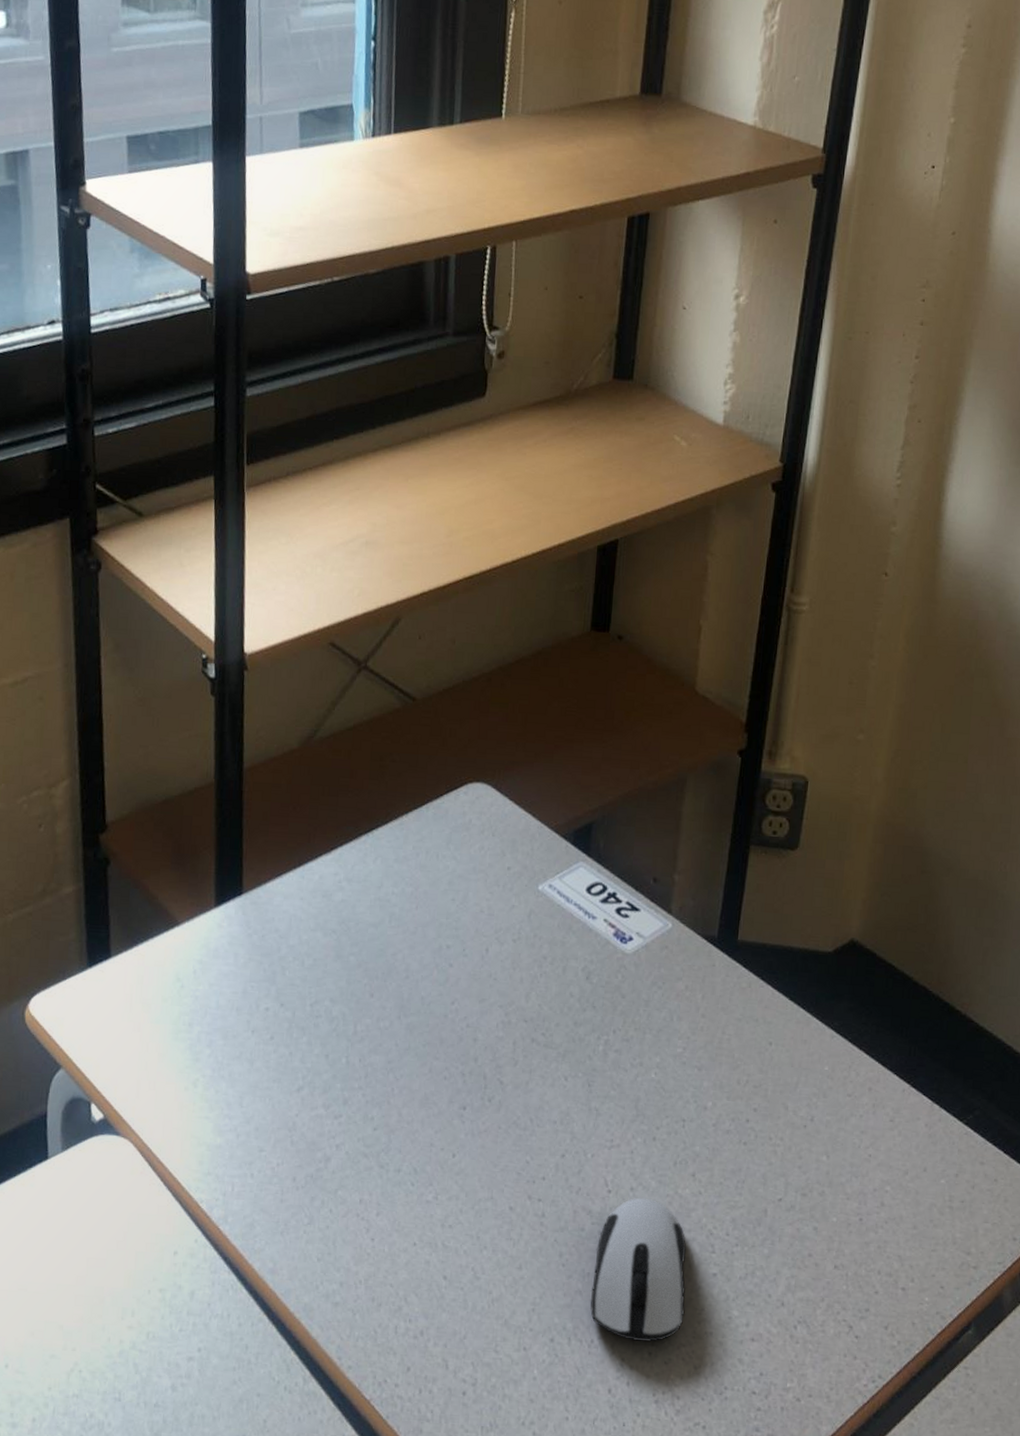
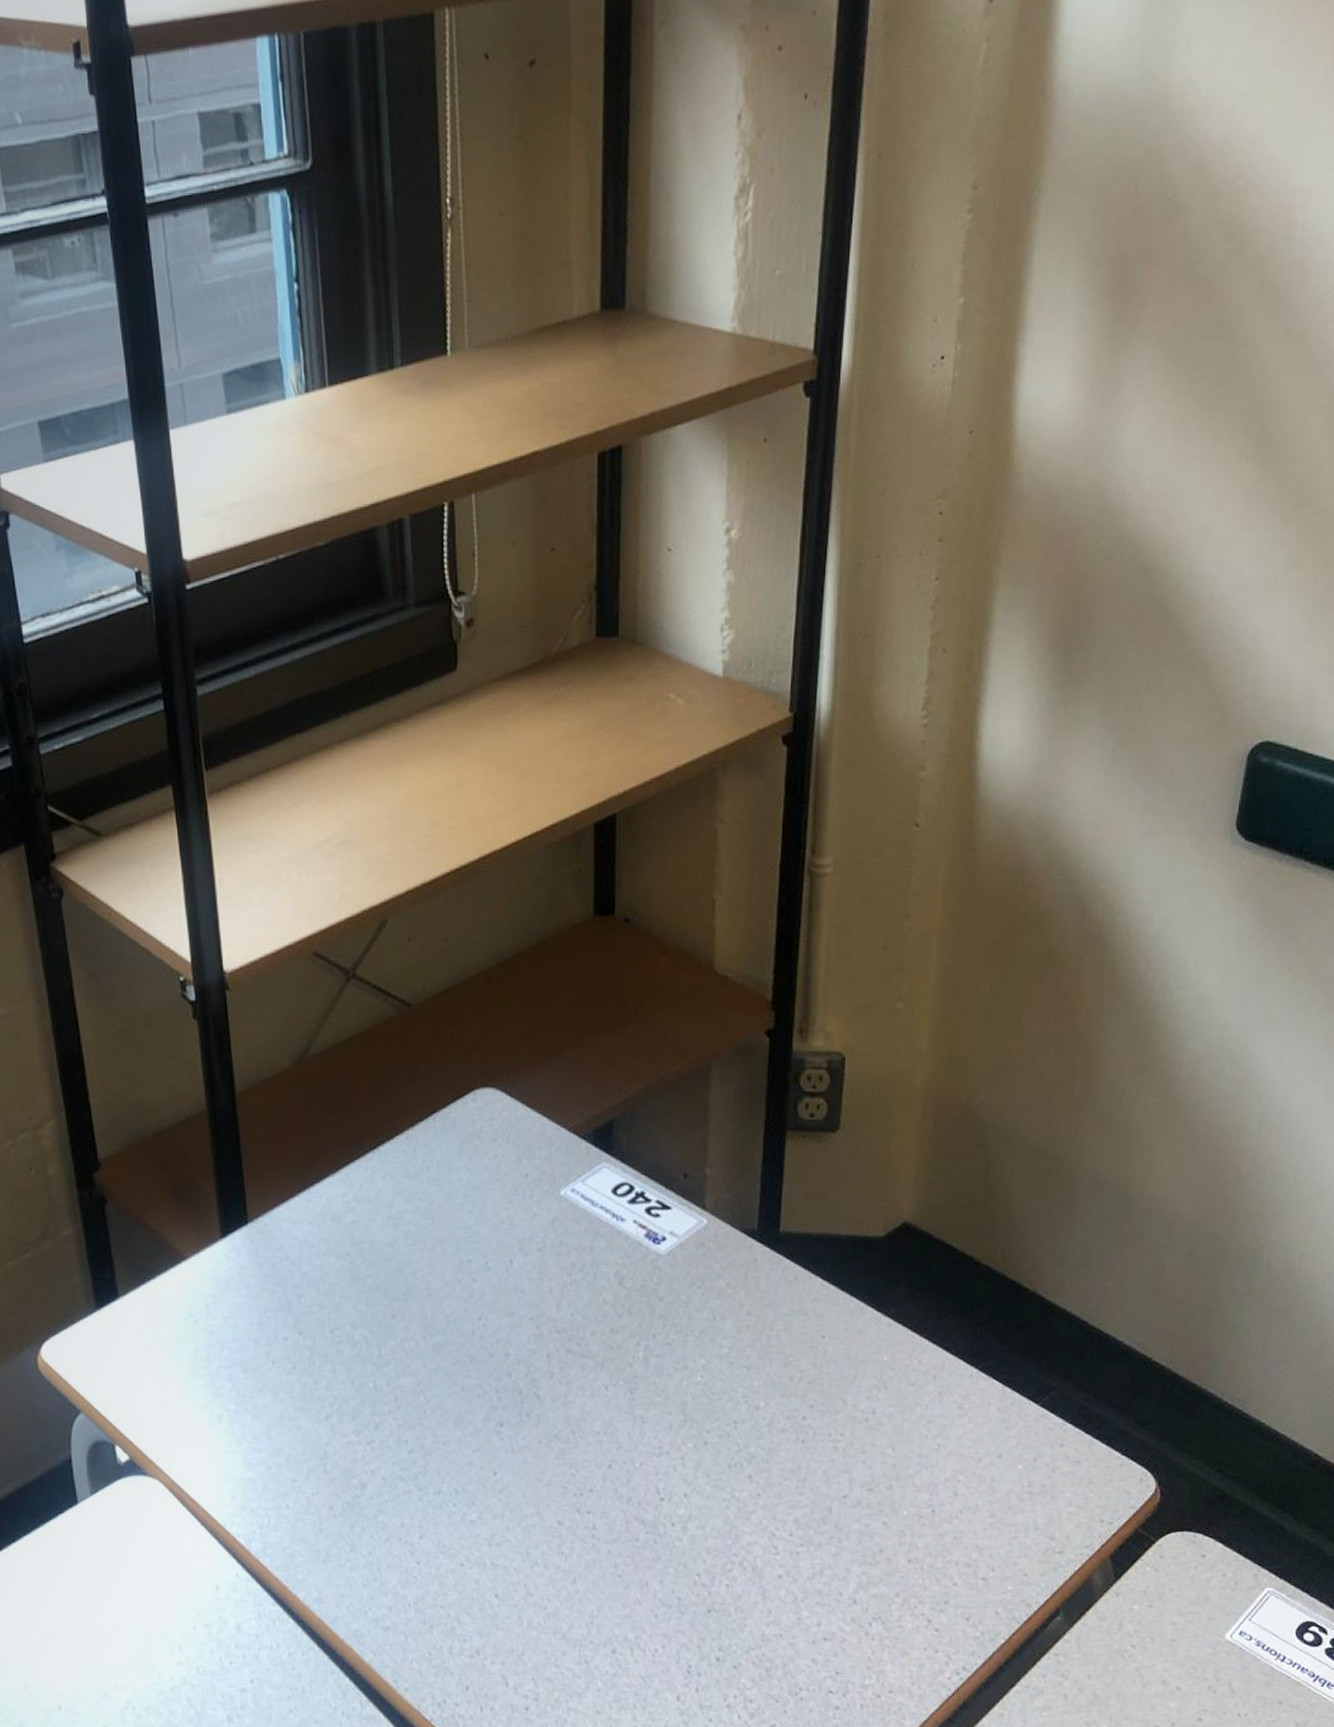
computer mouse: present [590,1197,687,1343] -> none [650,1503,751,1648]

